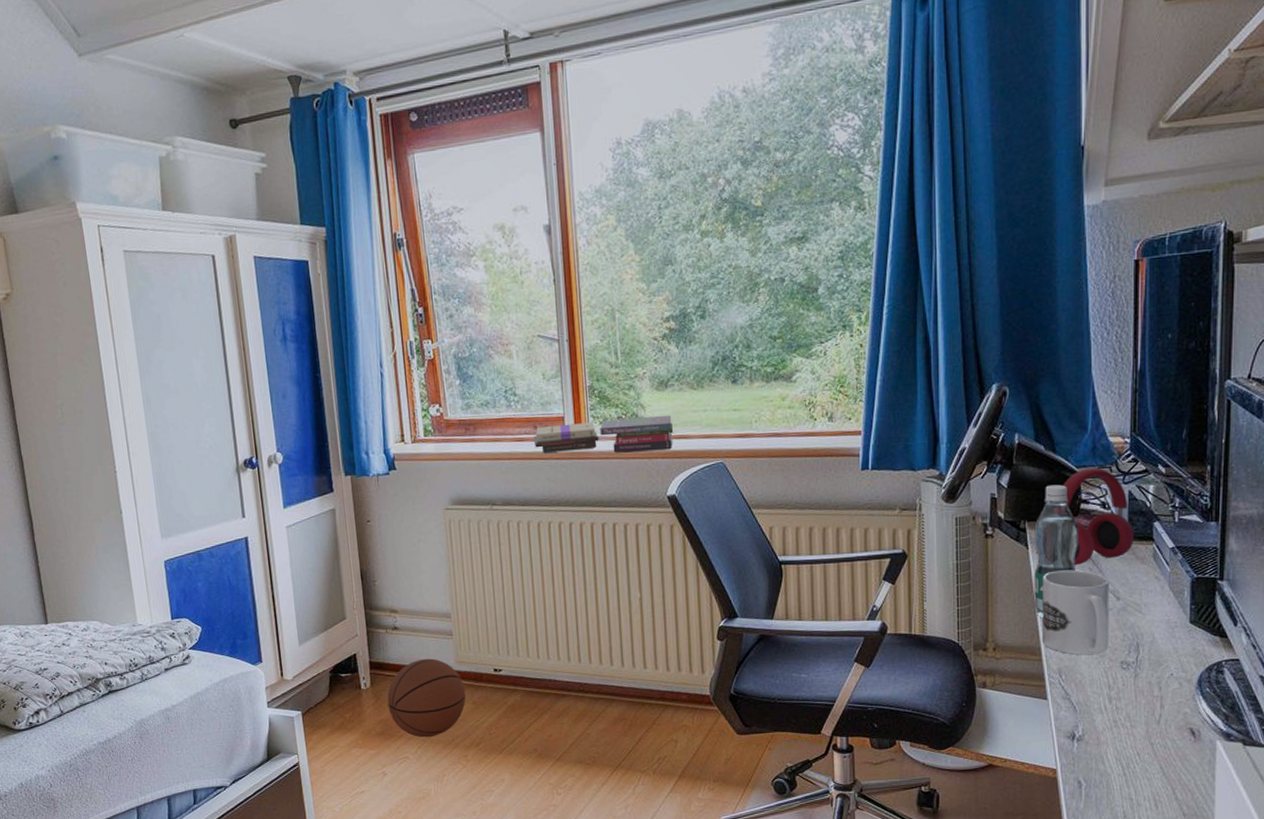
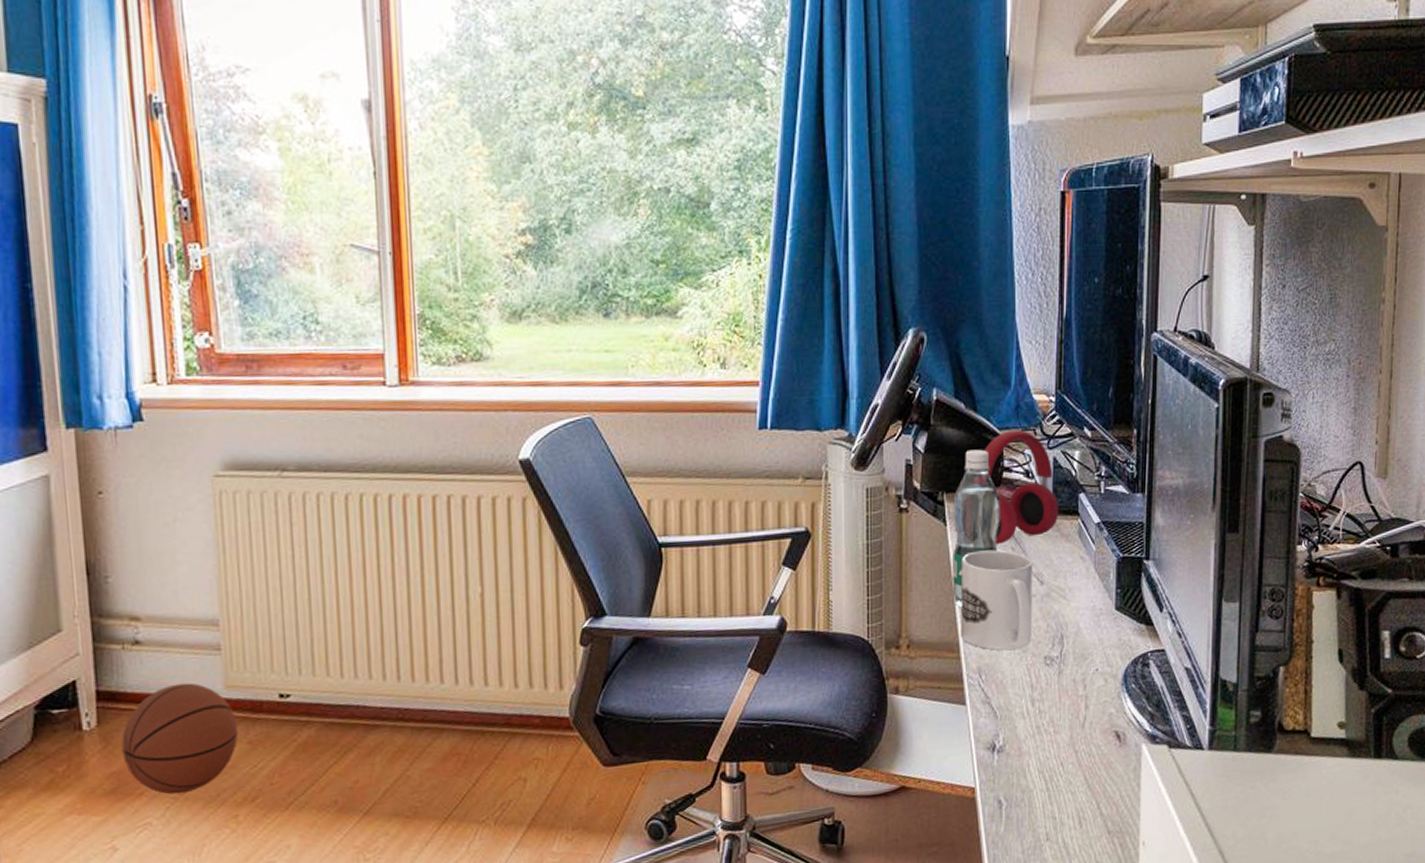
books: present [533,422,599,453] -> none [341,362,431,401]
books: present [600,416,674,452] -> none [432,356,529,402]

